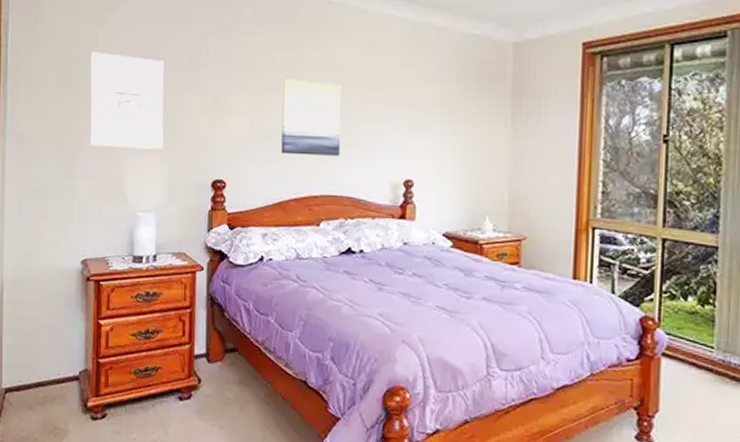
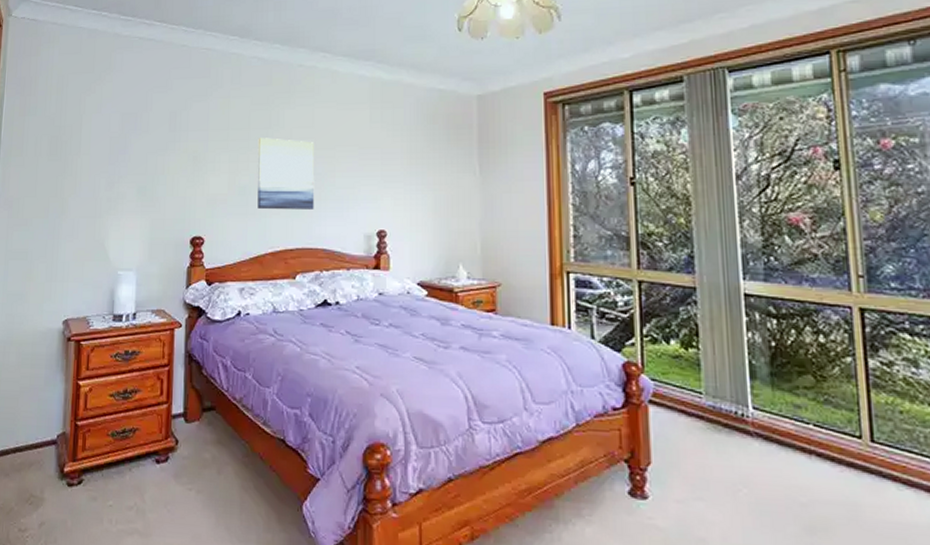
wall art: present [90,52,164,149] -> none [75,119,147,209]

